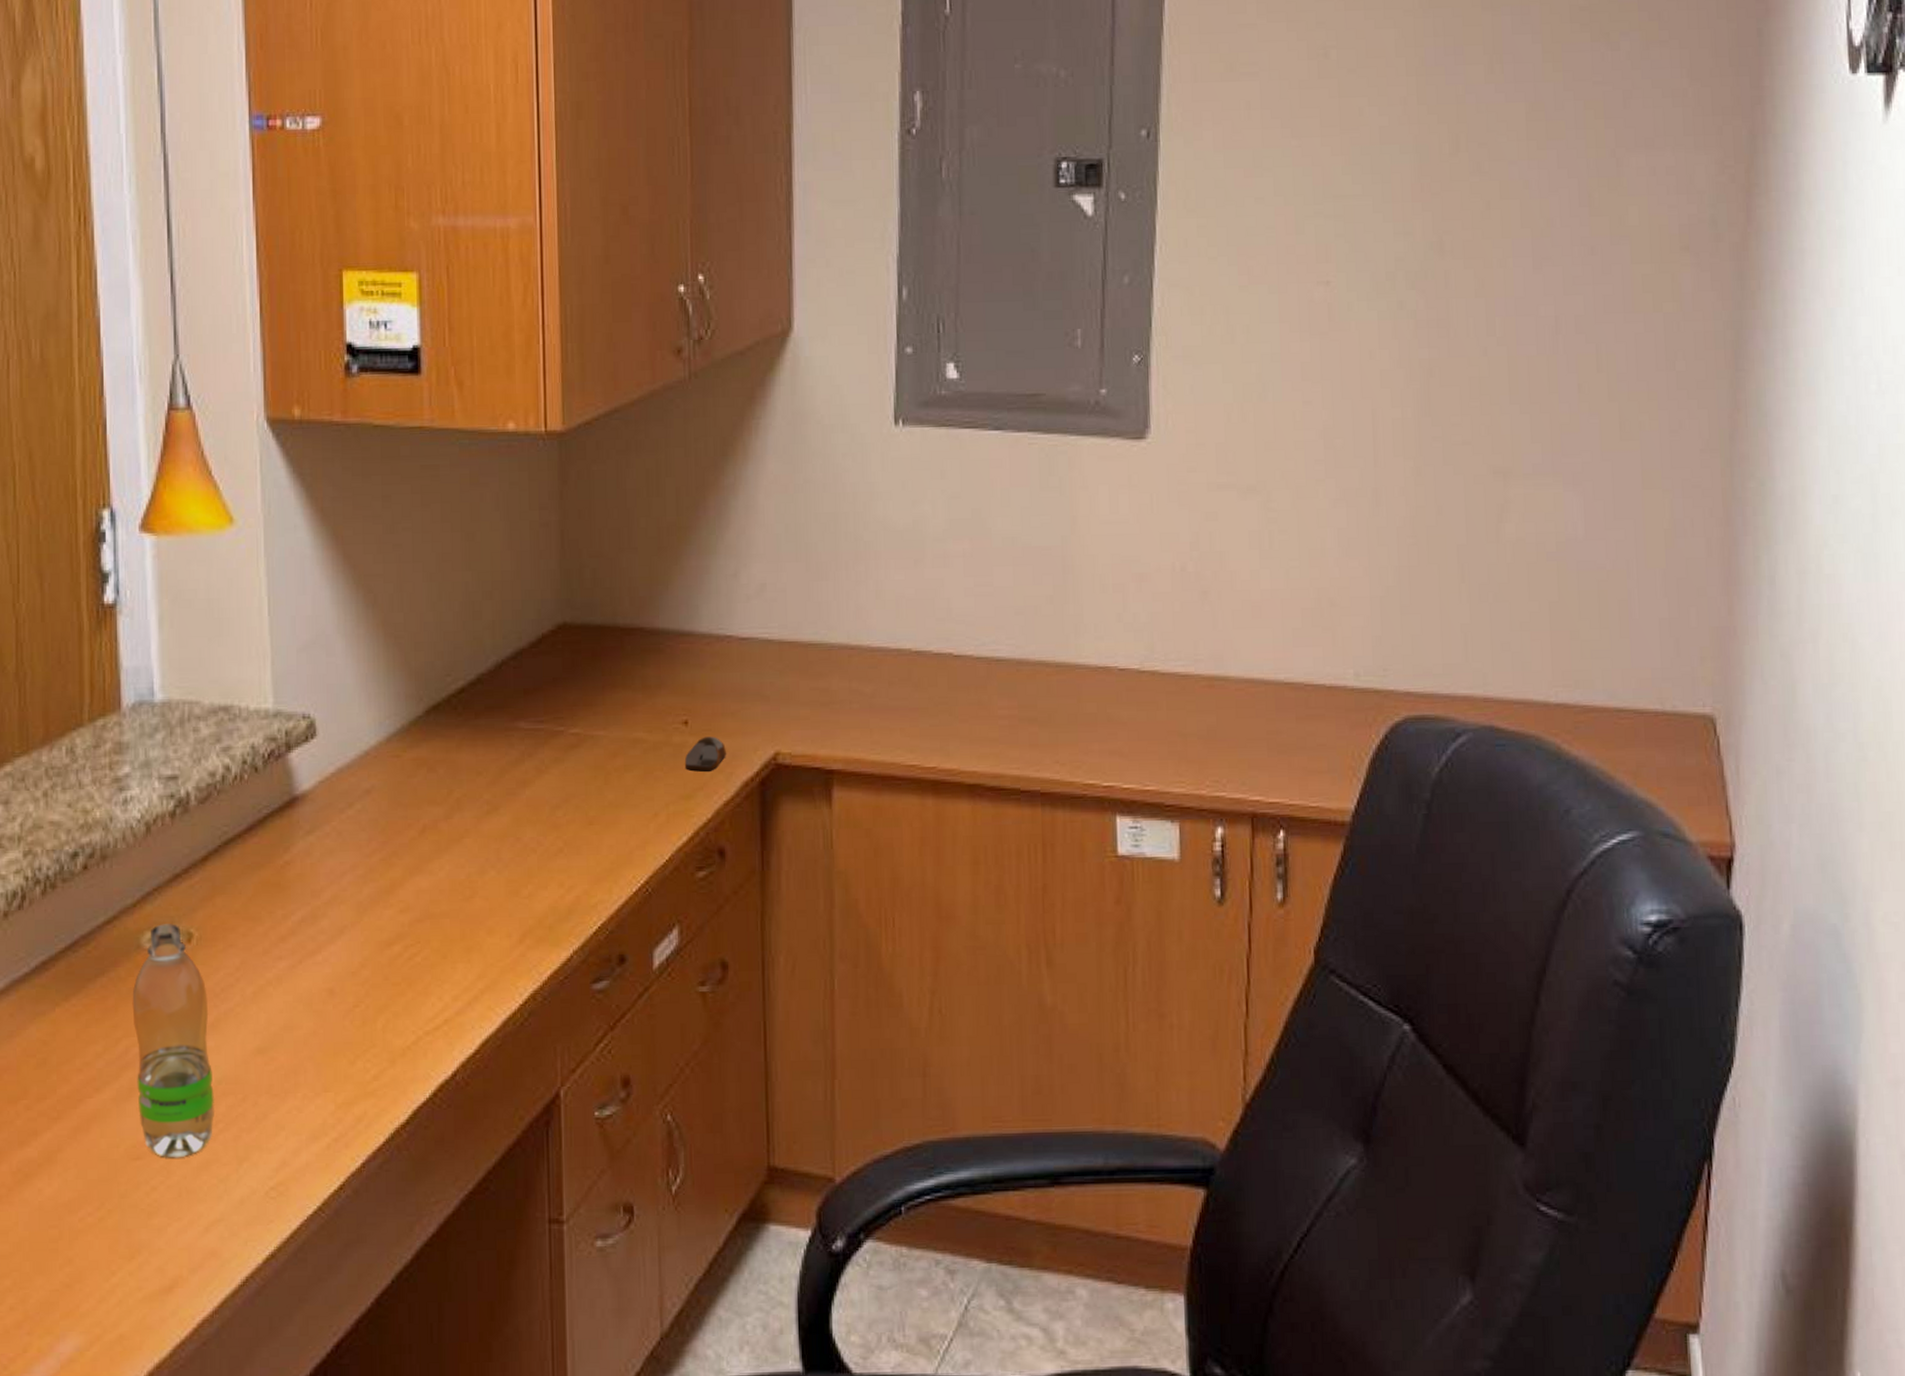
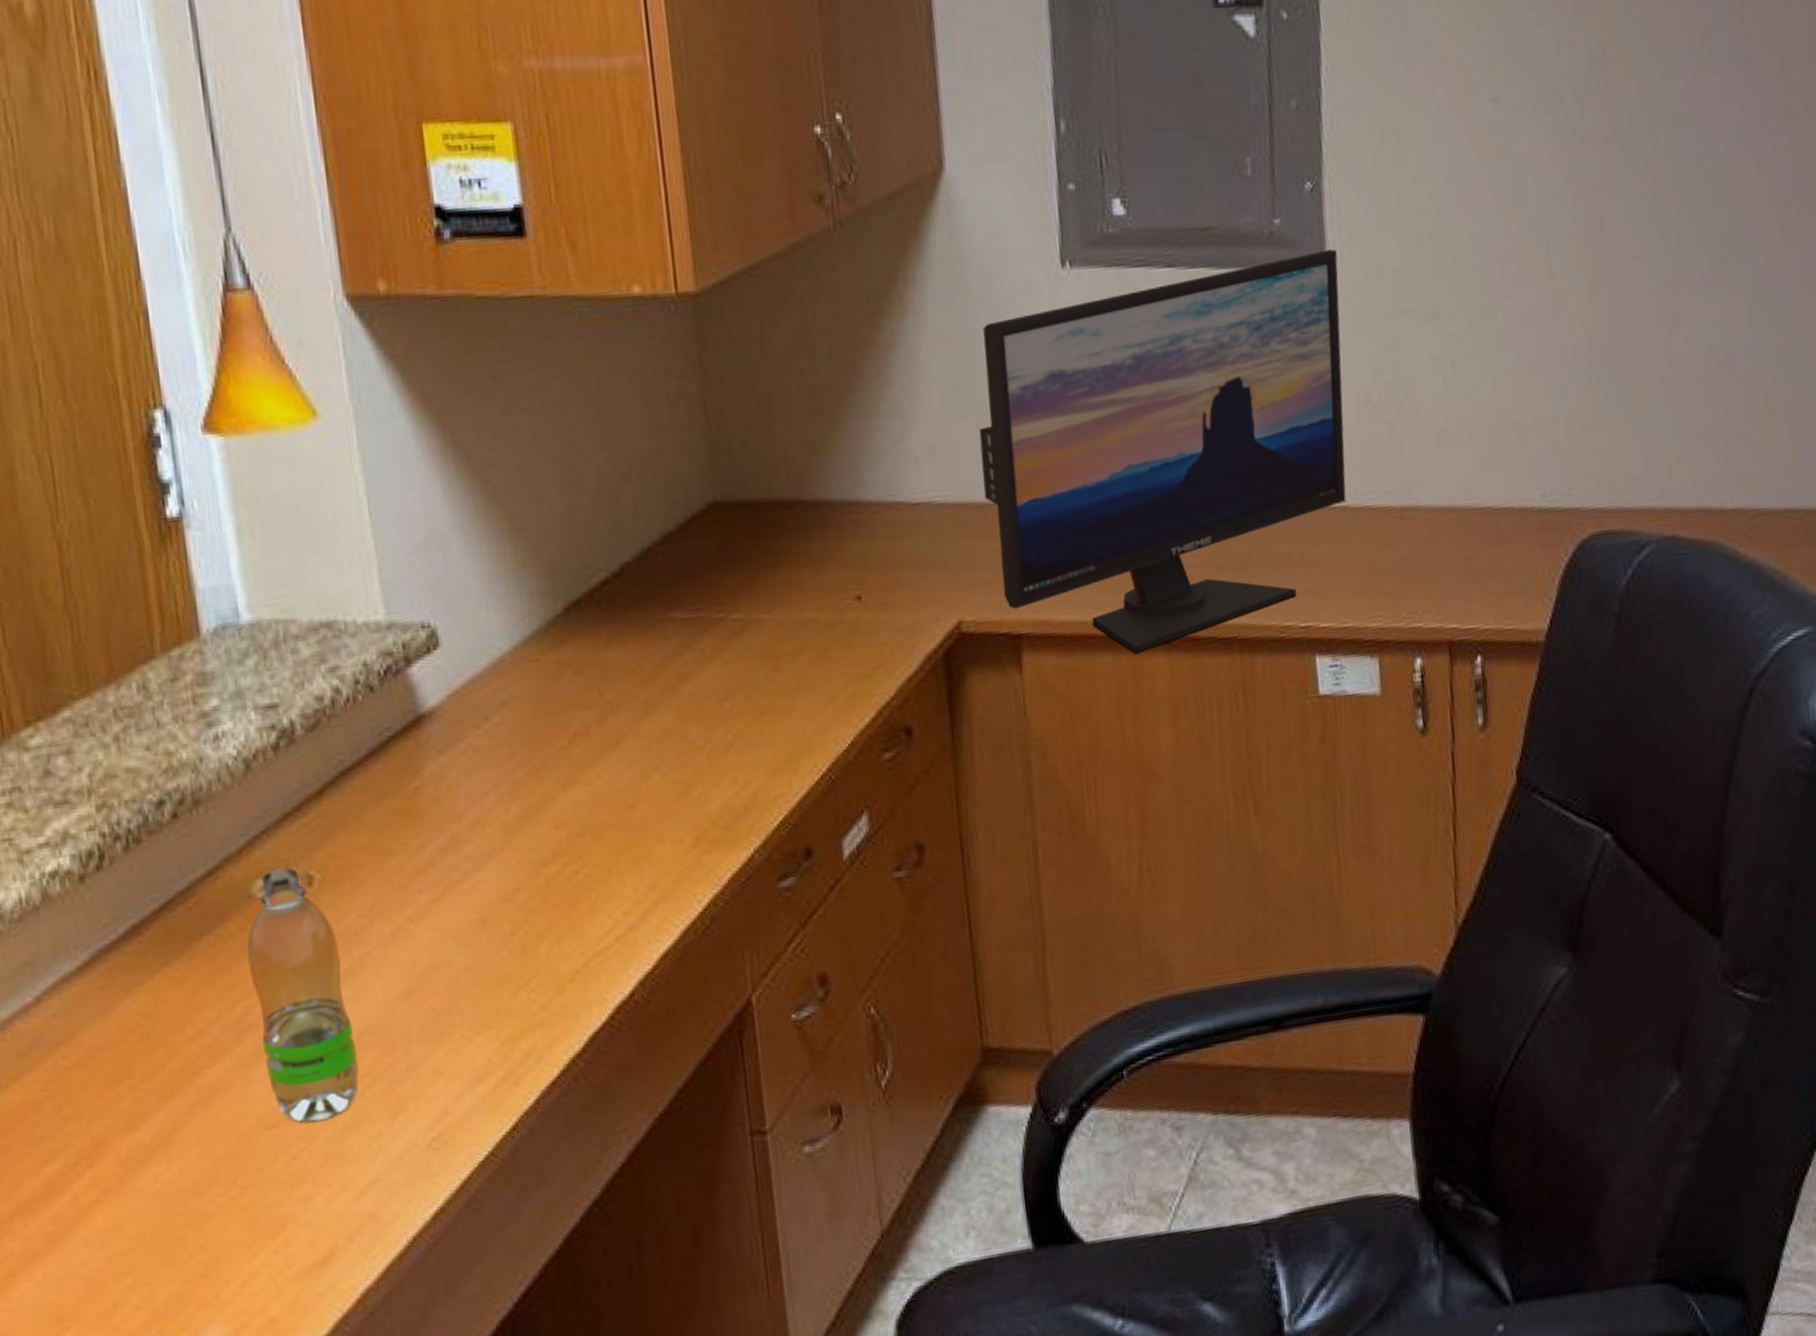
computer mouse: present [684,736,726,773] -> none [860,610,905,649]
computer monitor: none [807,421,1161,800] -> present [979,249,1346,656]

